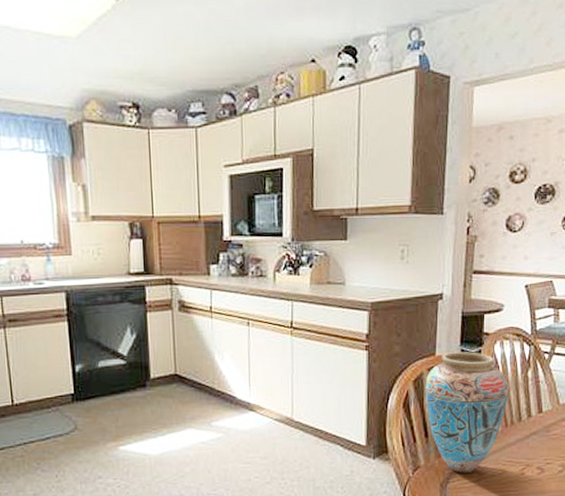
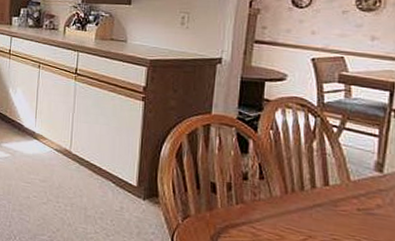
vase: present [425,352,508,473] -> none [199,113,290,232]

